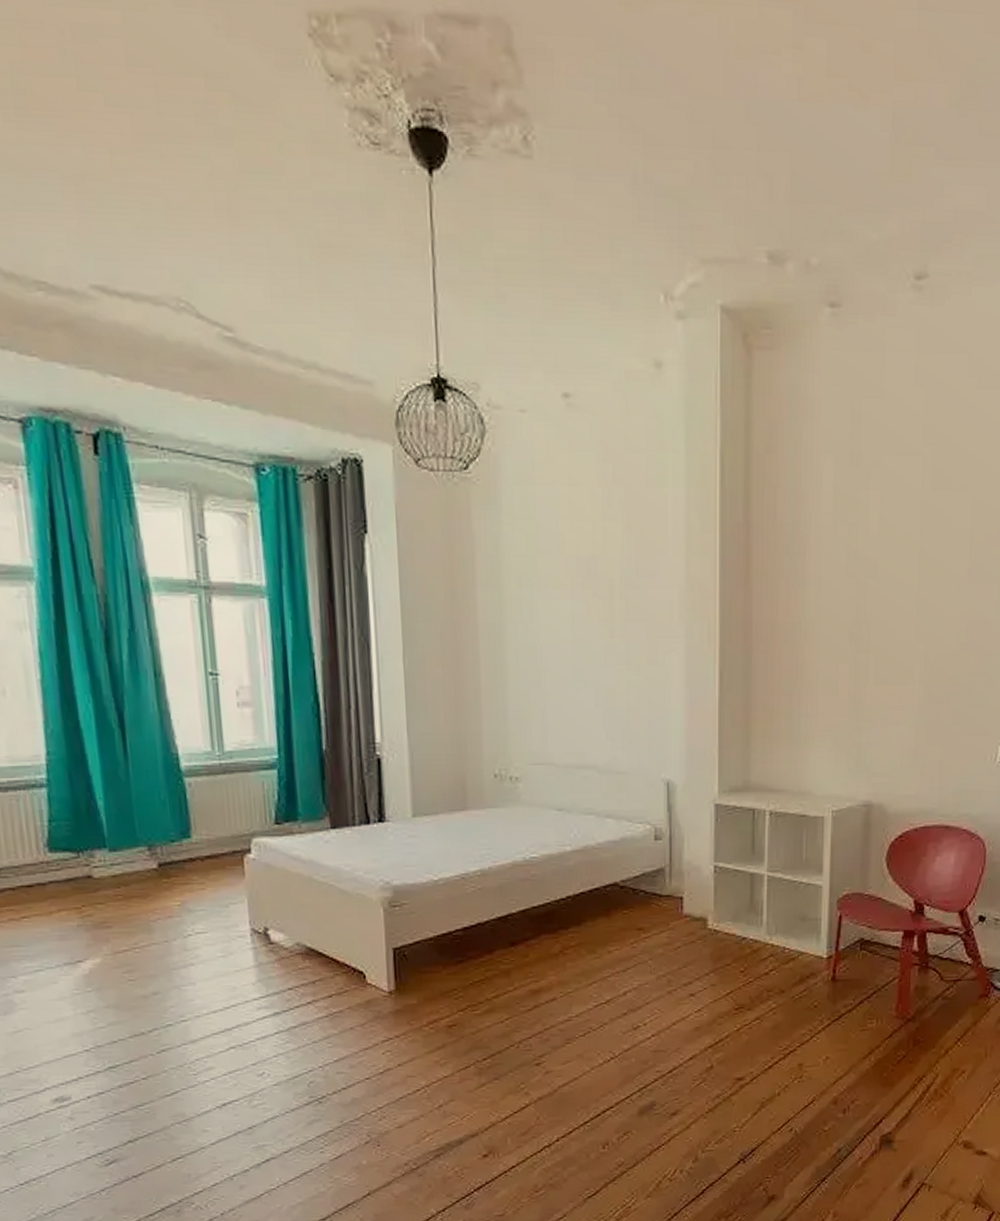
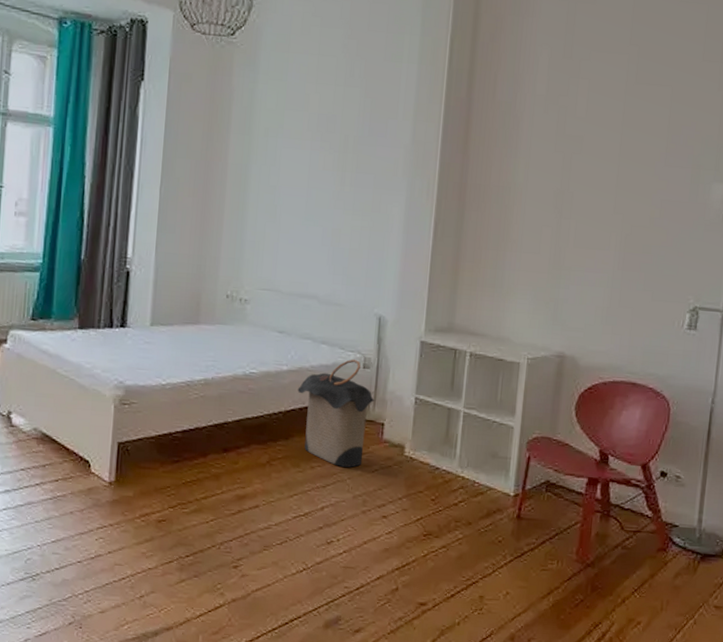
laundry hamper: none [585,831,672,948] -> present [297,359,376,467]

